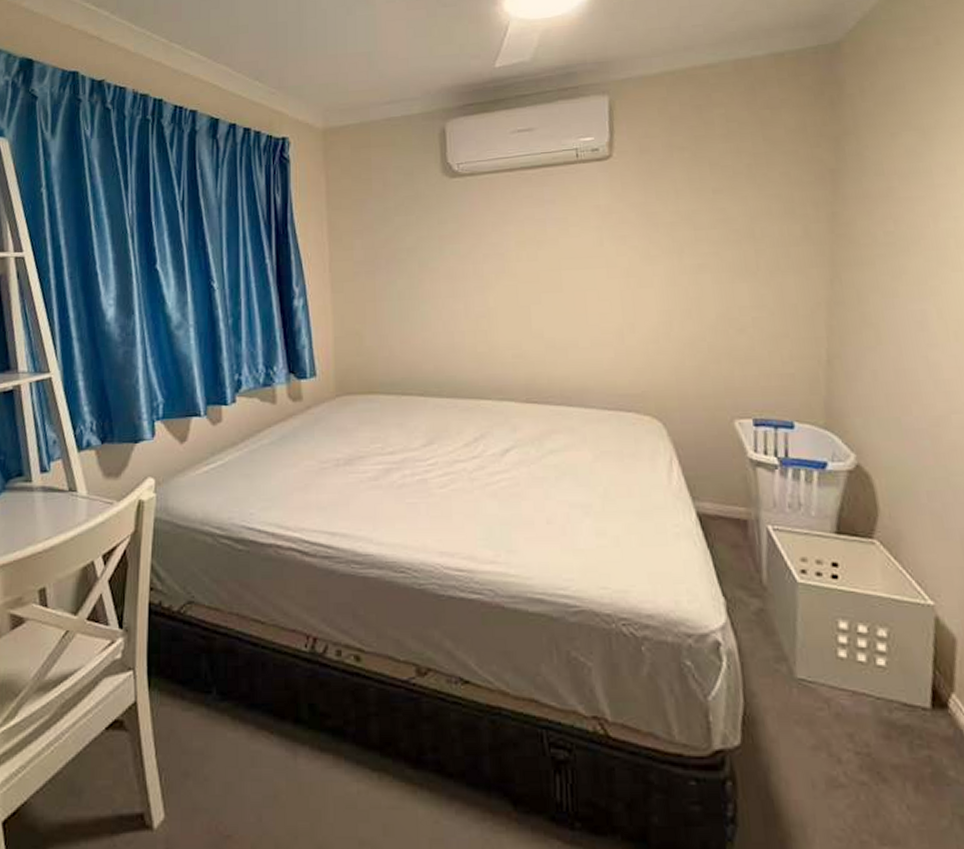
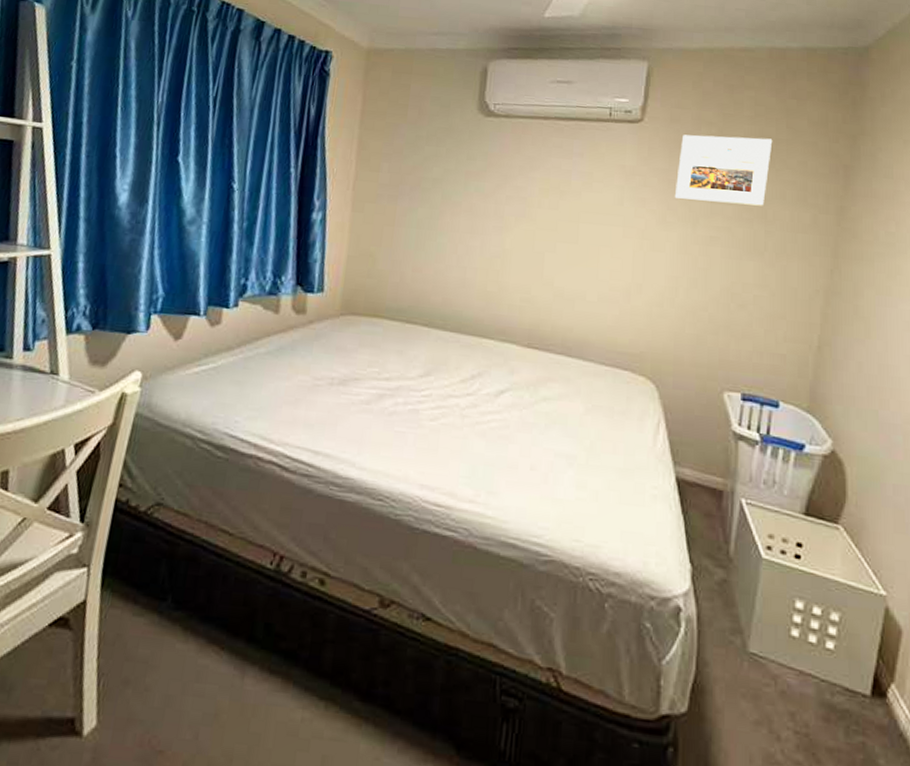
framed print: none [654,154,751,230] -> present [674,134,773,206]

